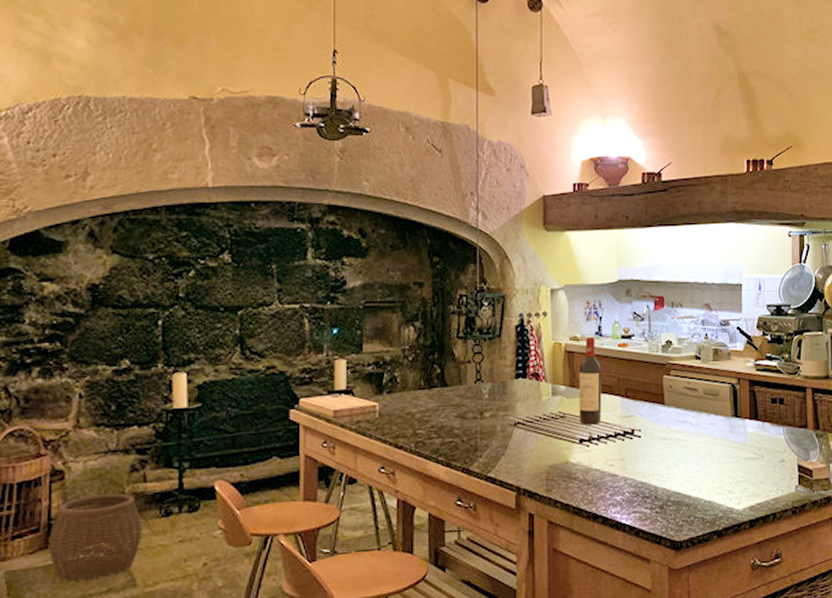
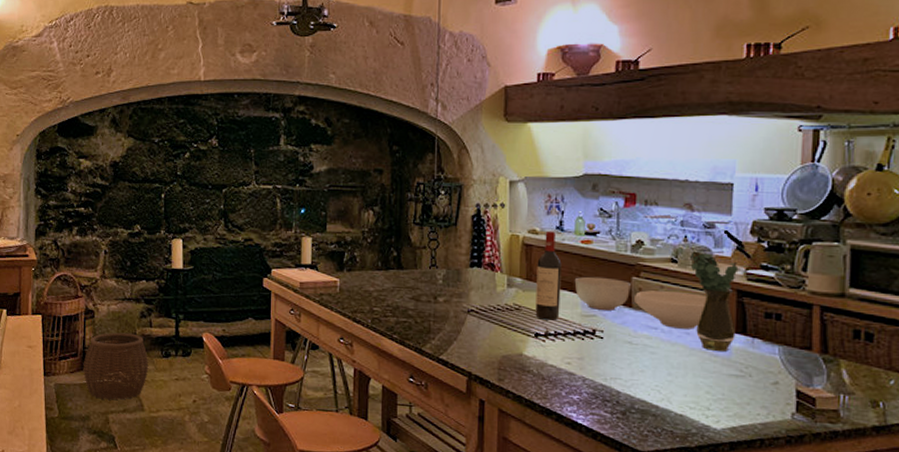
bowl: none [613,378,663,410] -> present [574,276,631,311]
bowl: none [666,386,726,421] -> present [634,290,707,329]
vase: none [711,344,750,438] -> present [690,248,739,351]

